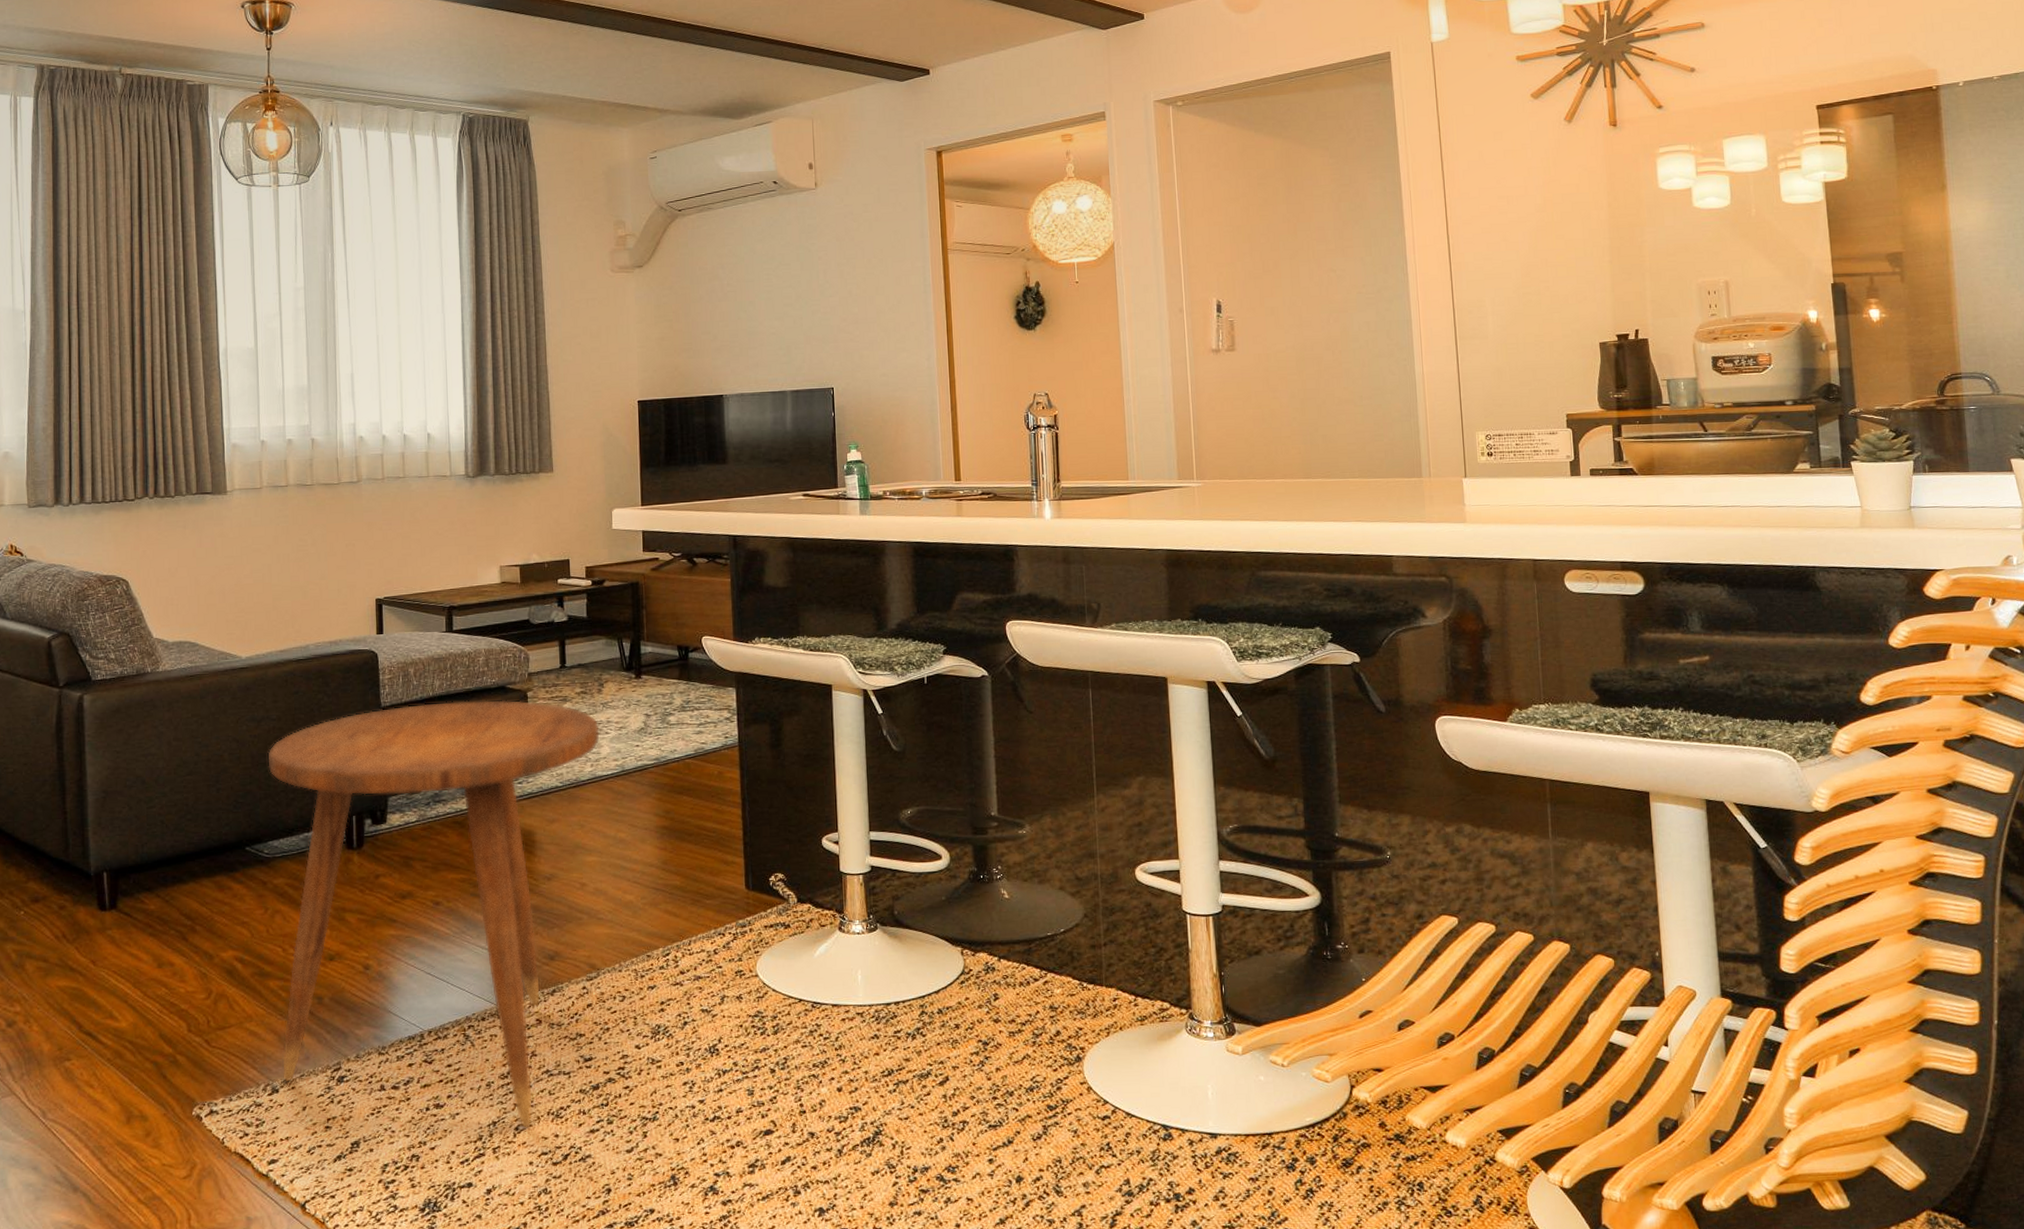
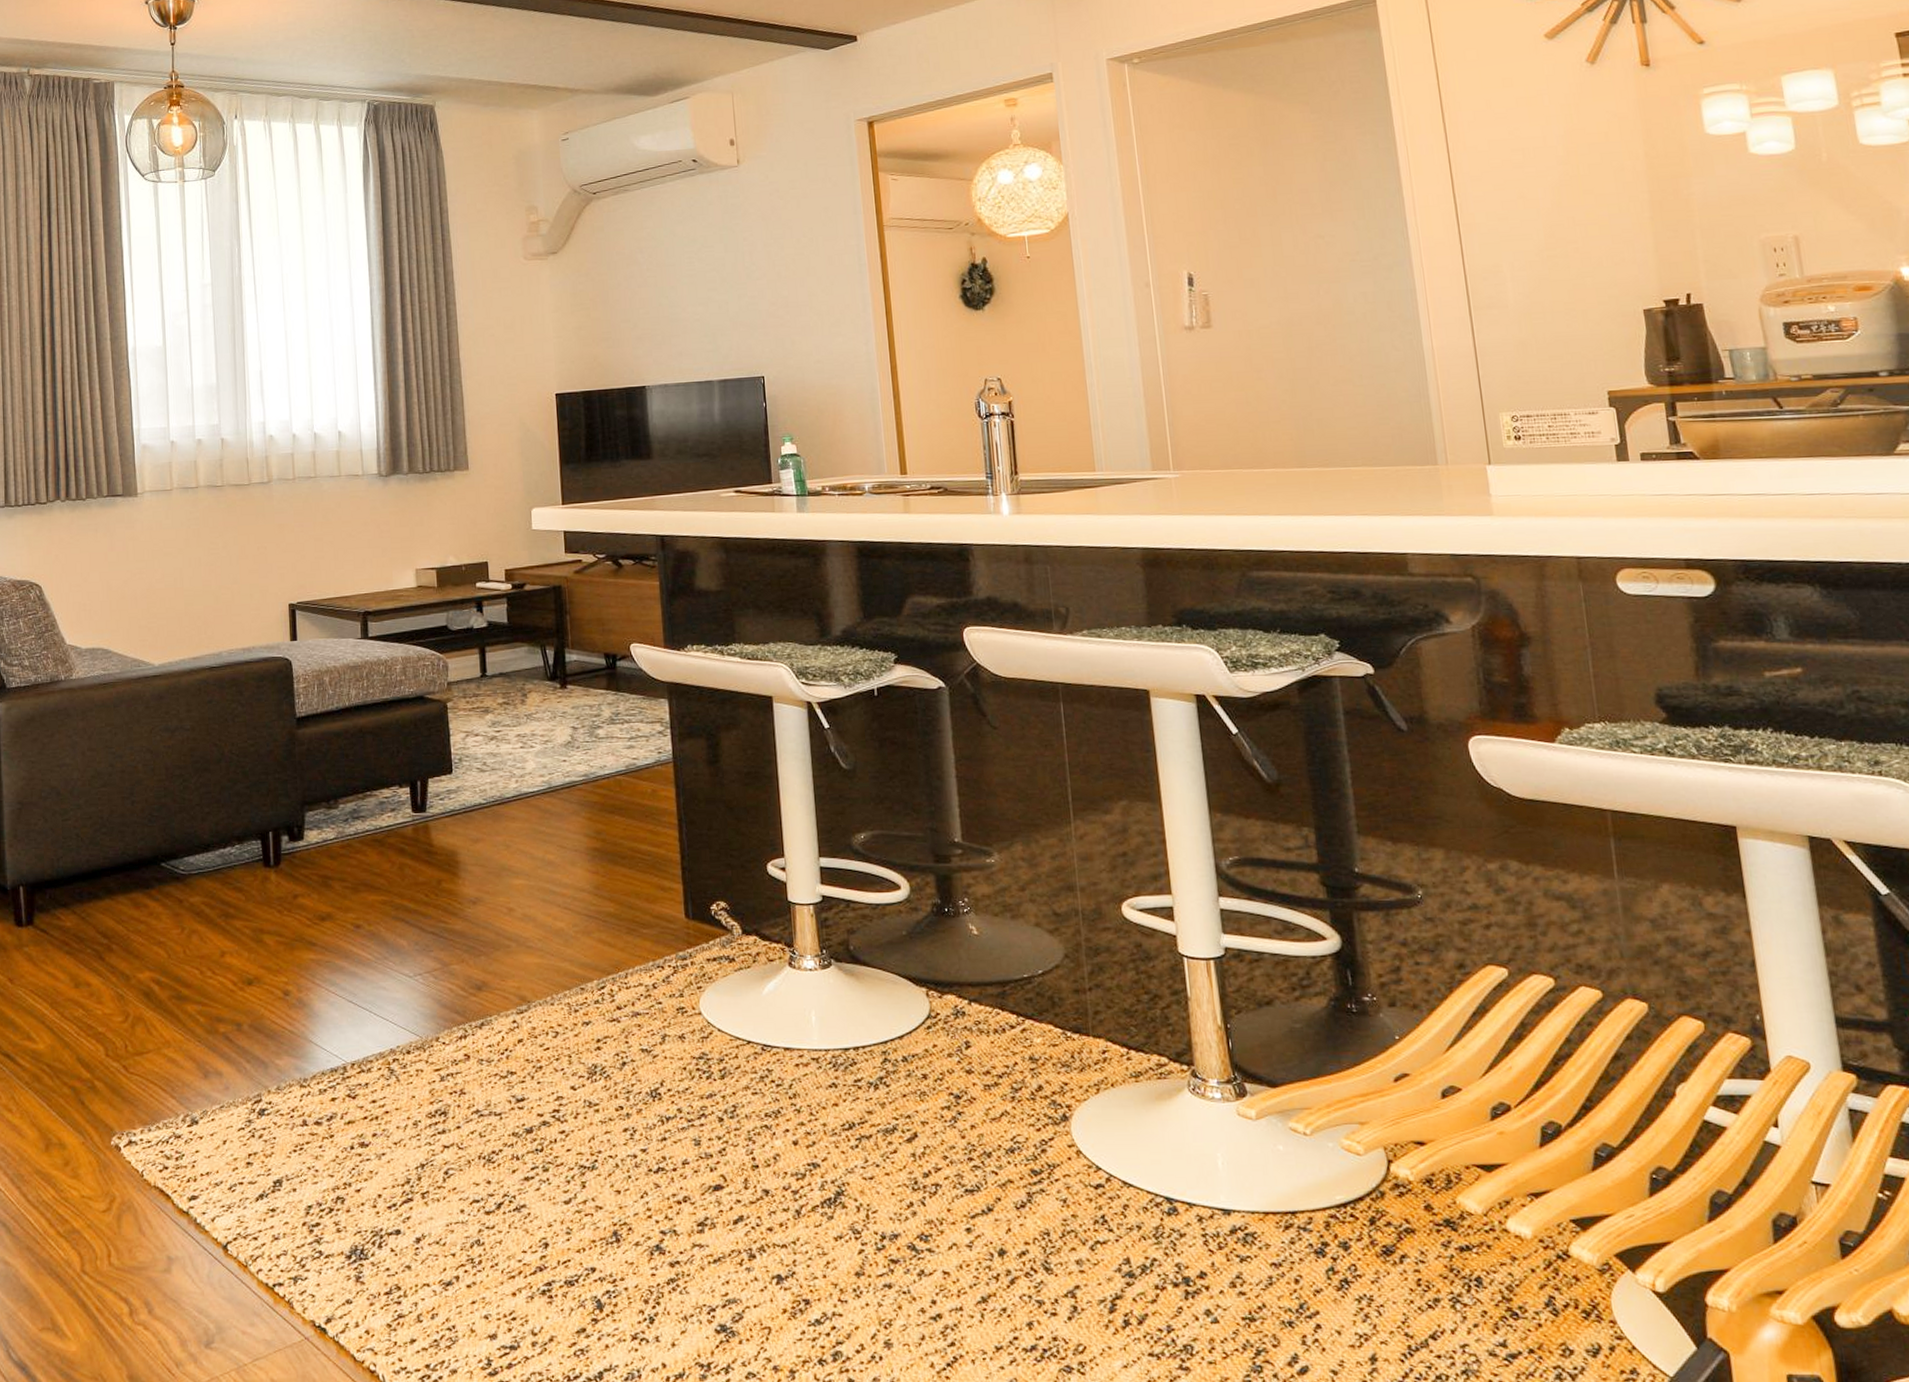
side table: present [267,700,600,1129] -> none [182,711,525,1173]

